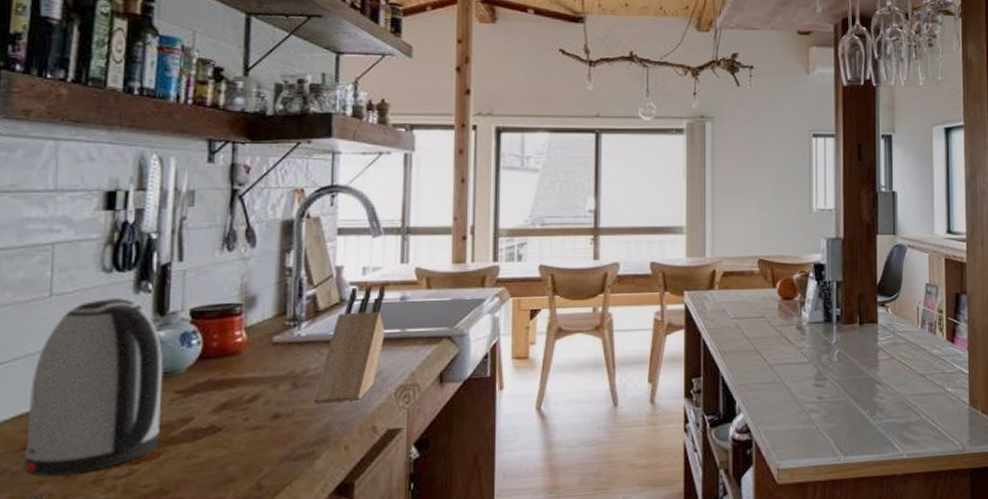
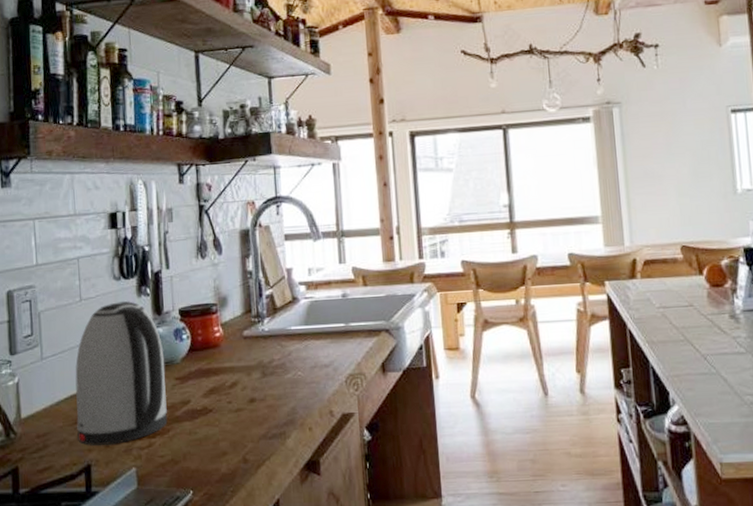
knife block: present [312,285,386,403] -> none [279,284,332,389]

